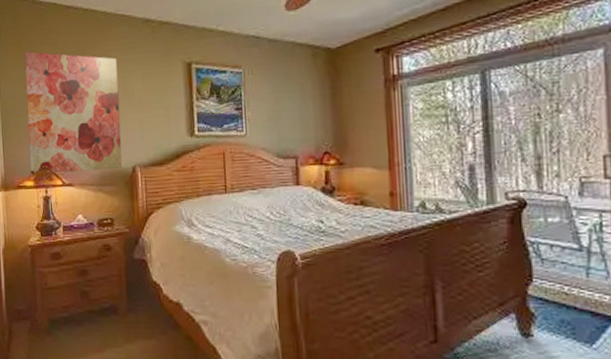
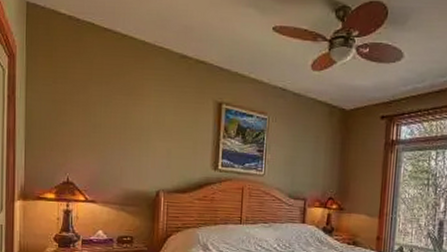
wall art: present [24,51,123,175] -> none [52,66,151,192]

